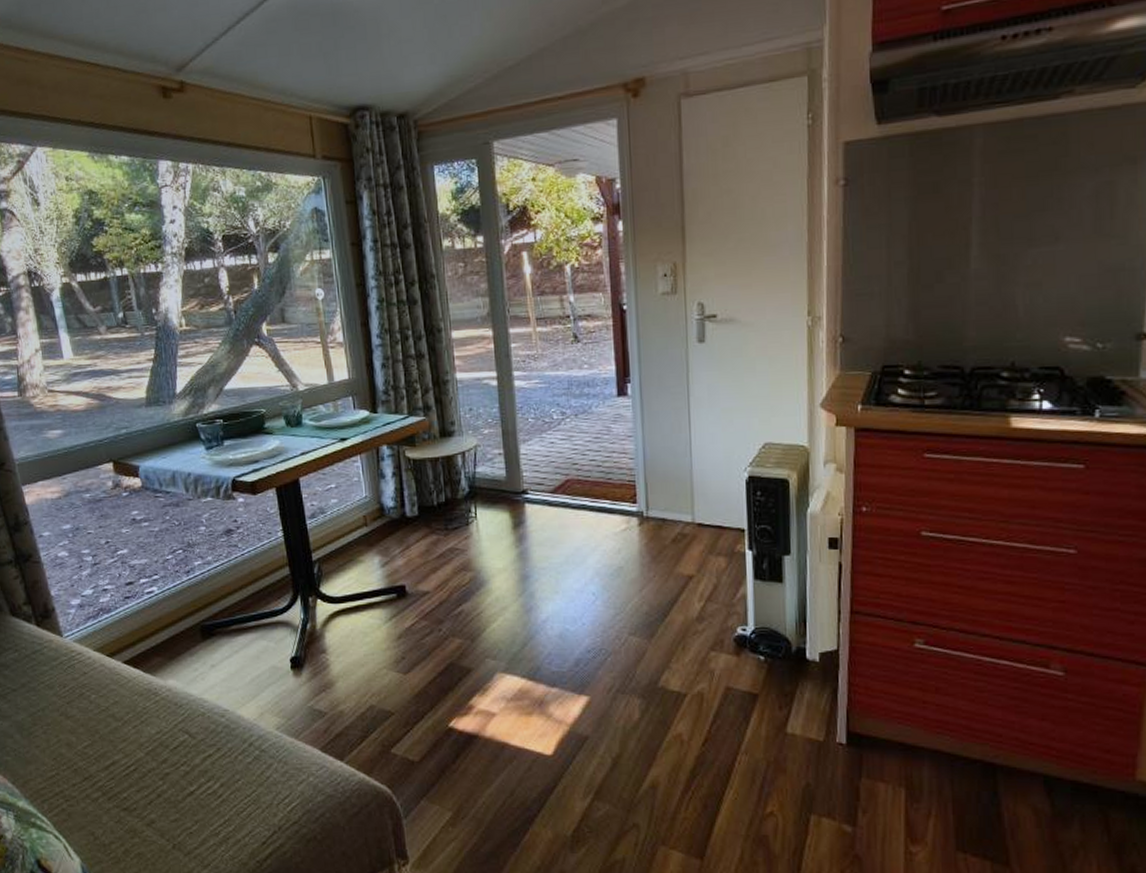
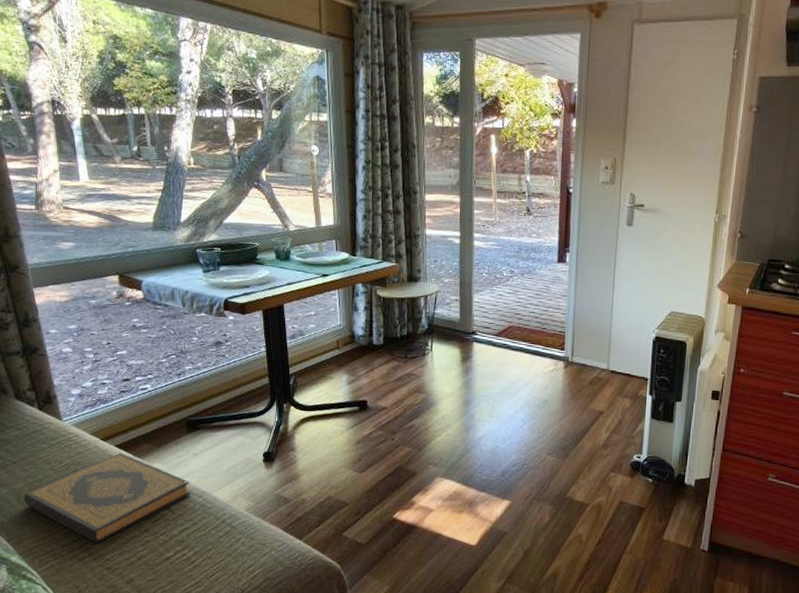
hardback book: none [27,670,212,780] -> present [24,453,191,543]

